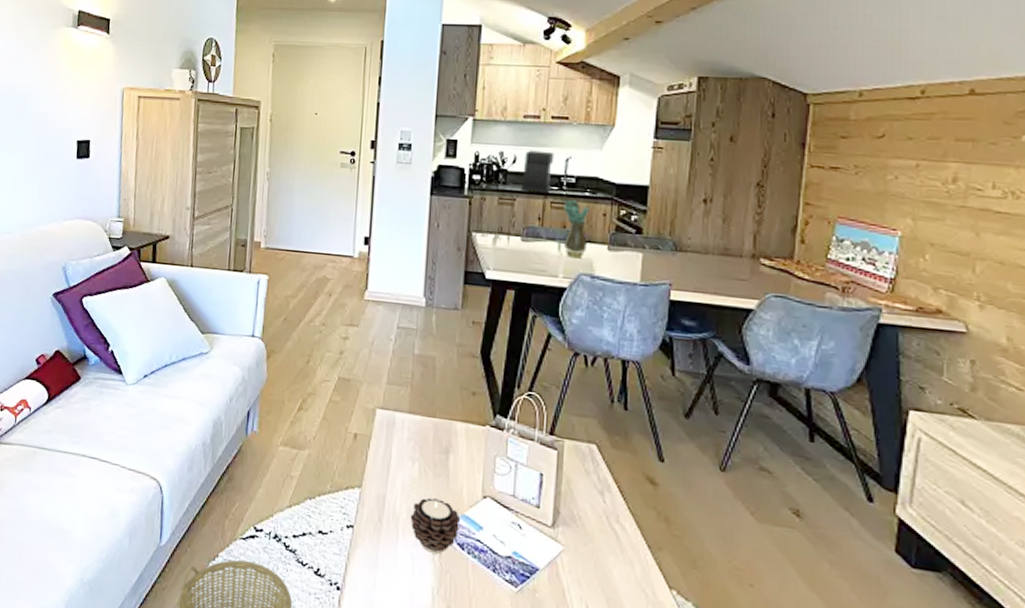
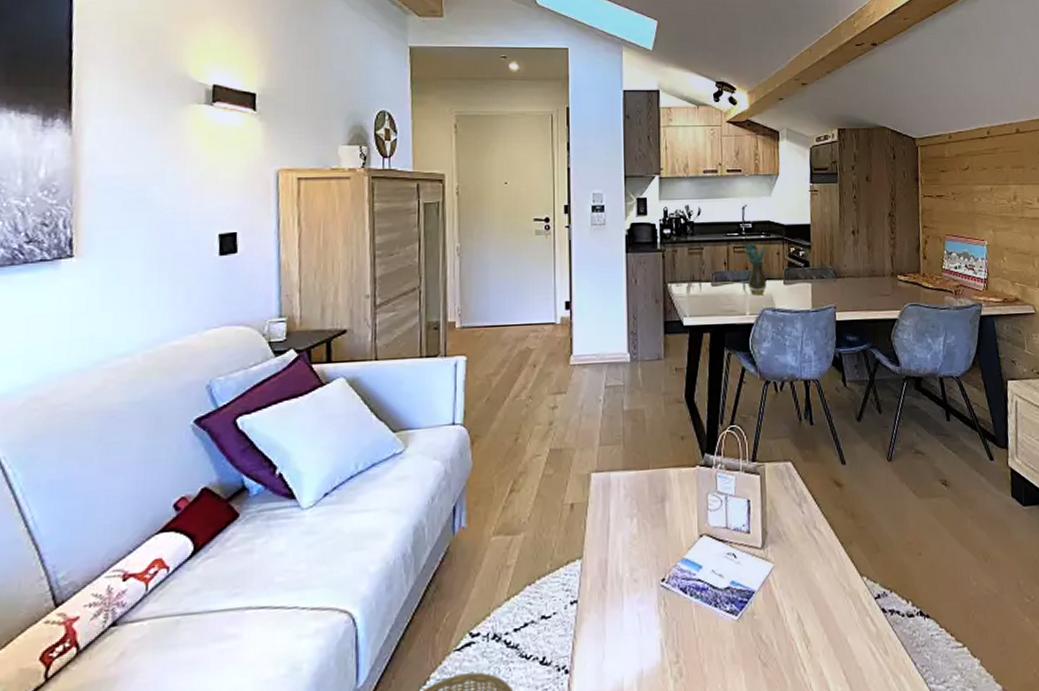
candle: present [410,497,461,554] -> none [633,549,682,606]
coffee maker: present [520,150,555,194] -> none [706,201,734,241]

